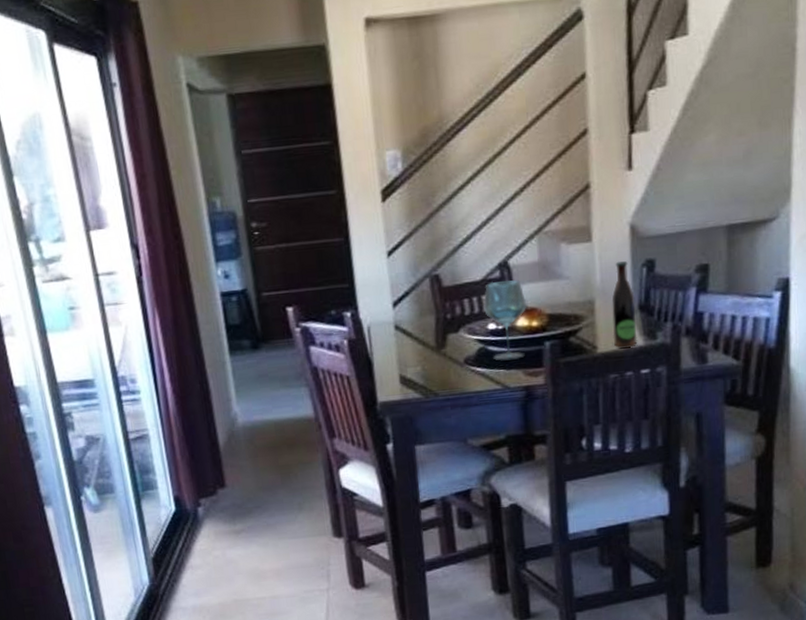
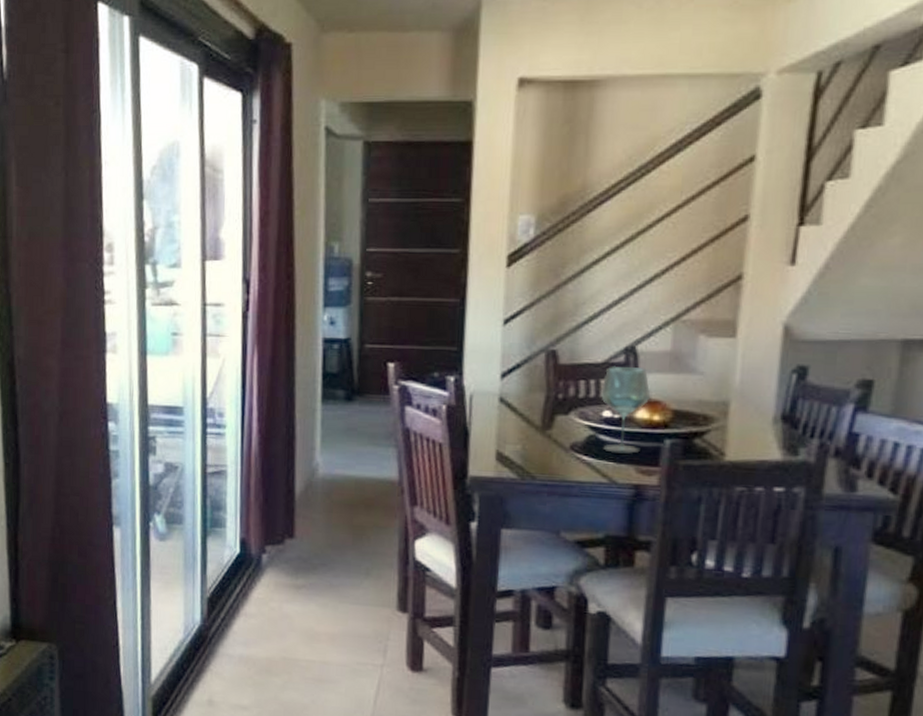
bottle: present [611,260,638,349] -> none [745,363,778,461]

